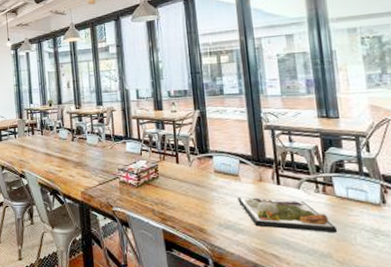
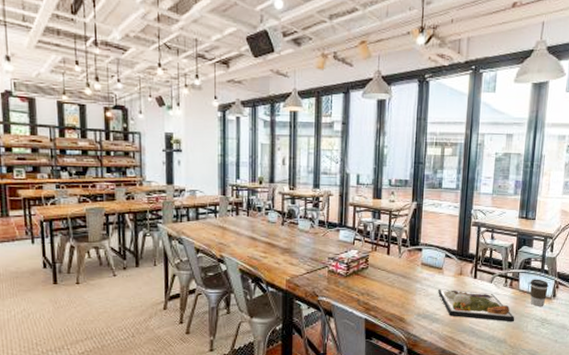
coffee cup: none [347,183,374,215] -> present [530,279,549,306]

